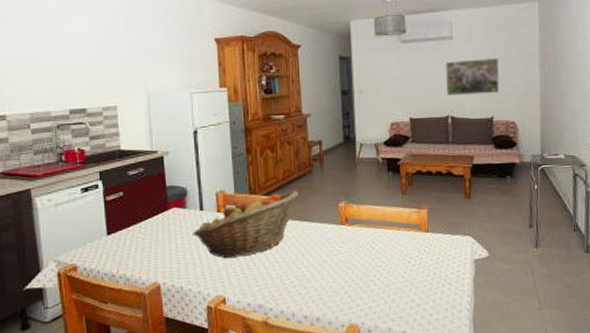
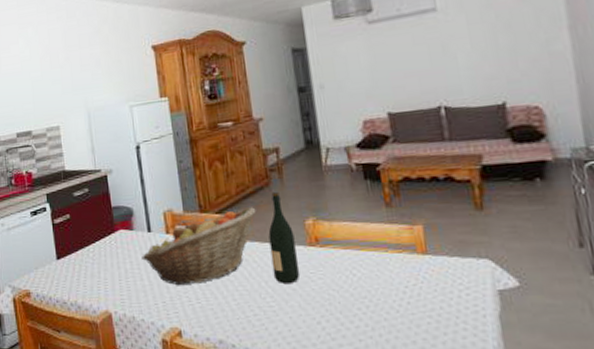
wine bottle: none [307,178,331,256] -> present [268,191,300,283]
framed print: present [444,57,500,96] -> none [428,27,512,81]

